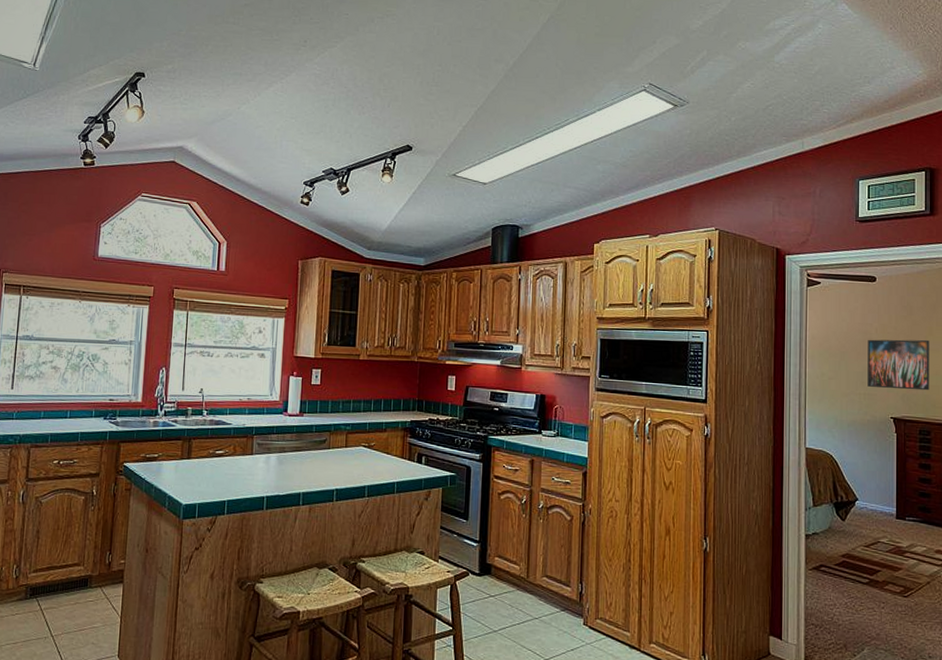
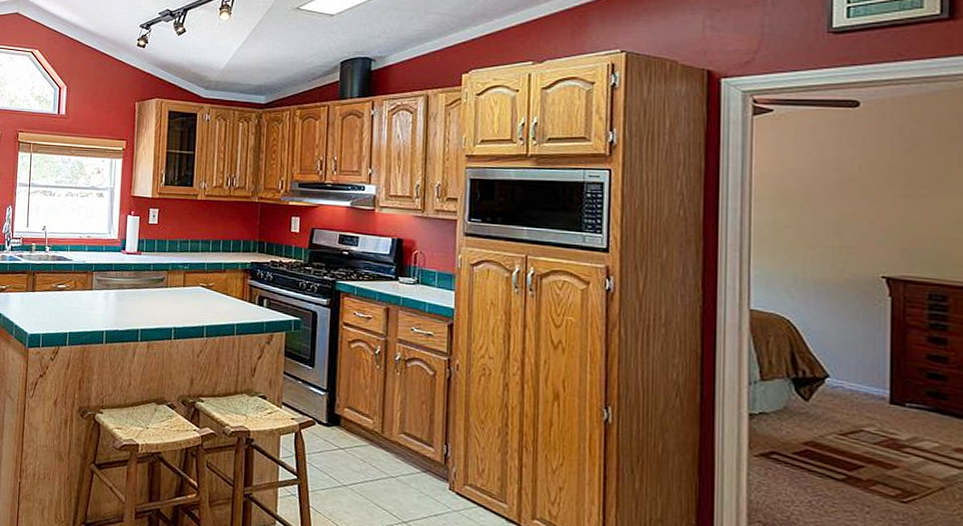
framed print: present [867,339,930,391] -> none [845,179,947,245]

